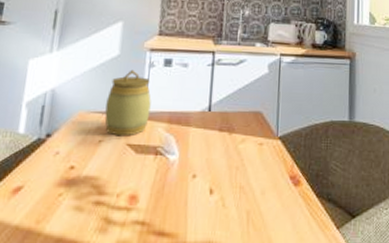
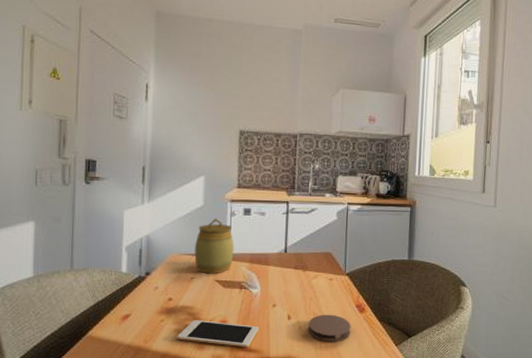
cell phone: none [76,194,175,231] -> present [177,320,259,348]
coaster: none [233,187,284,224] -> present [308,314,351,342]

